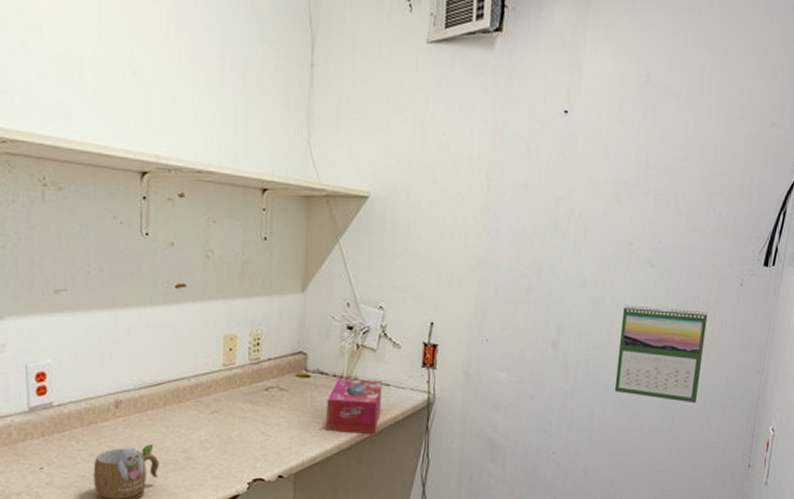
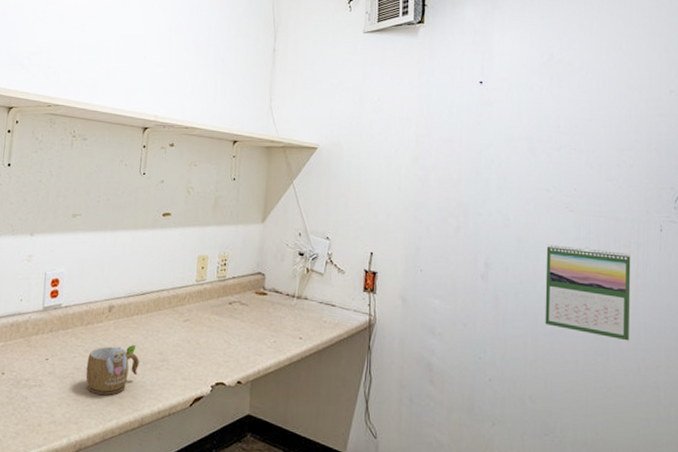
tissue box: present [326,378,382,435] -> none [279,297,329,350]

